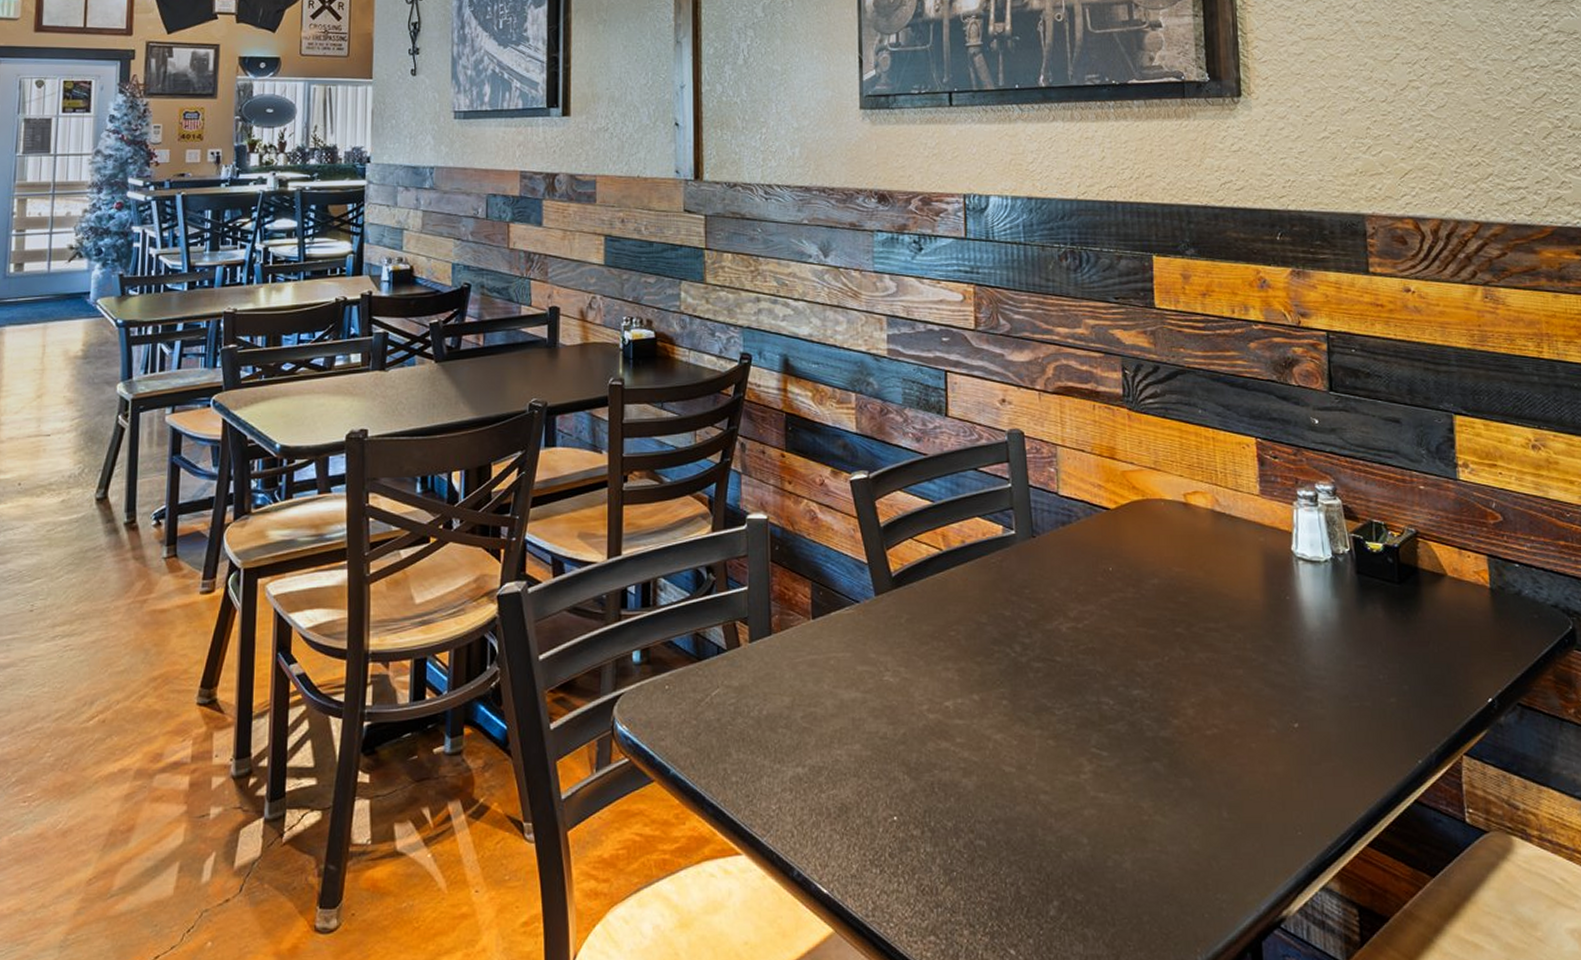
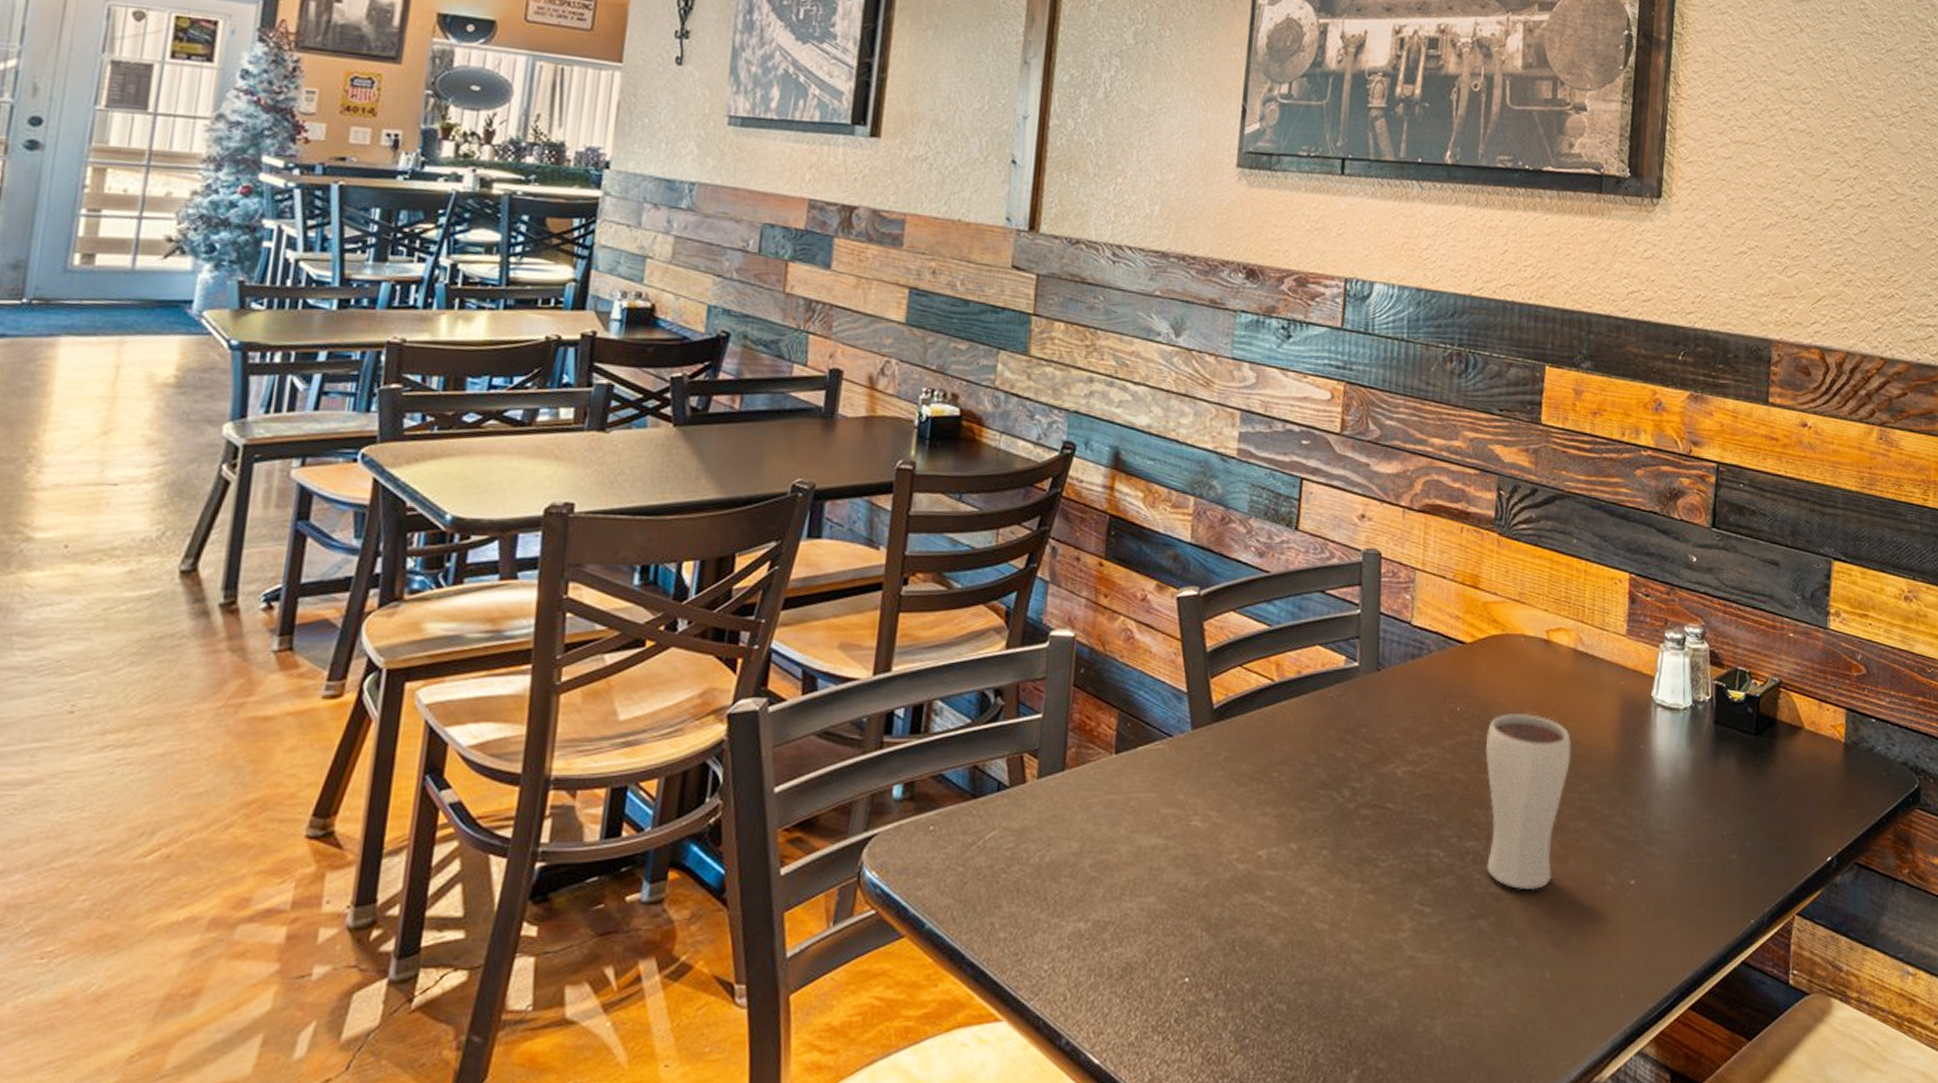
drinking glass: none [1139,570,1222,735] -> present [1485,712,1572,891]

